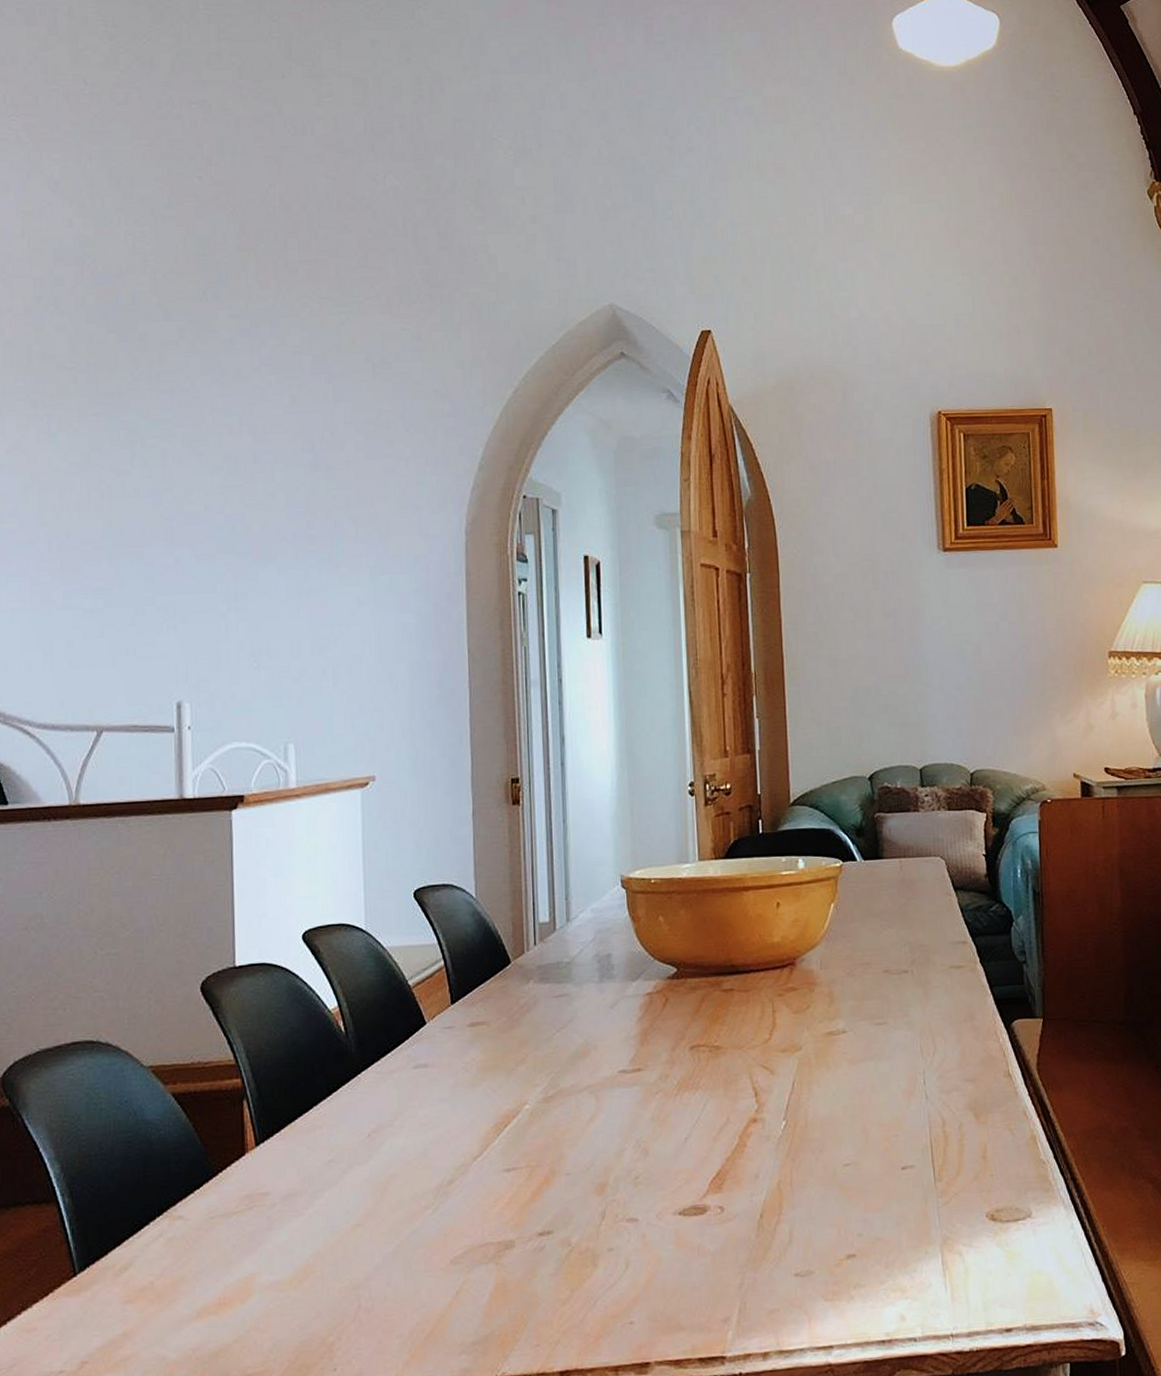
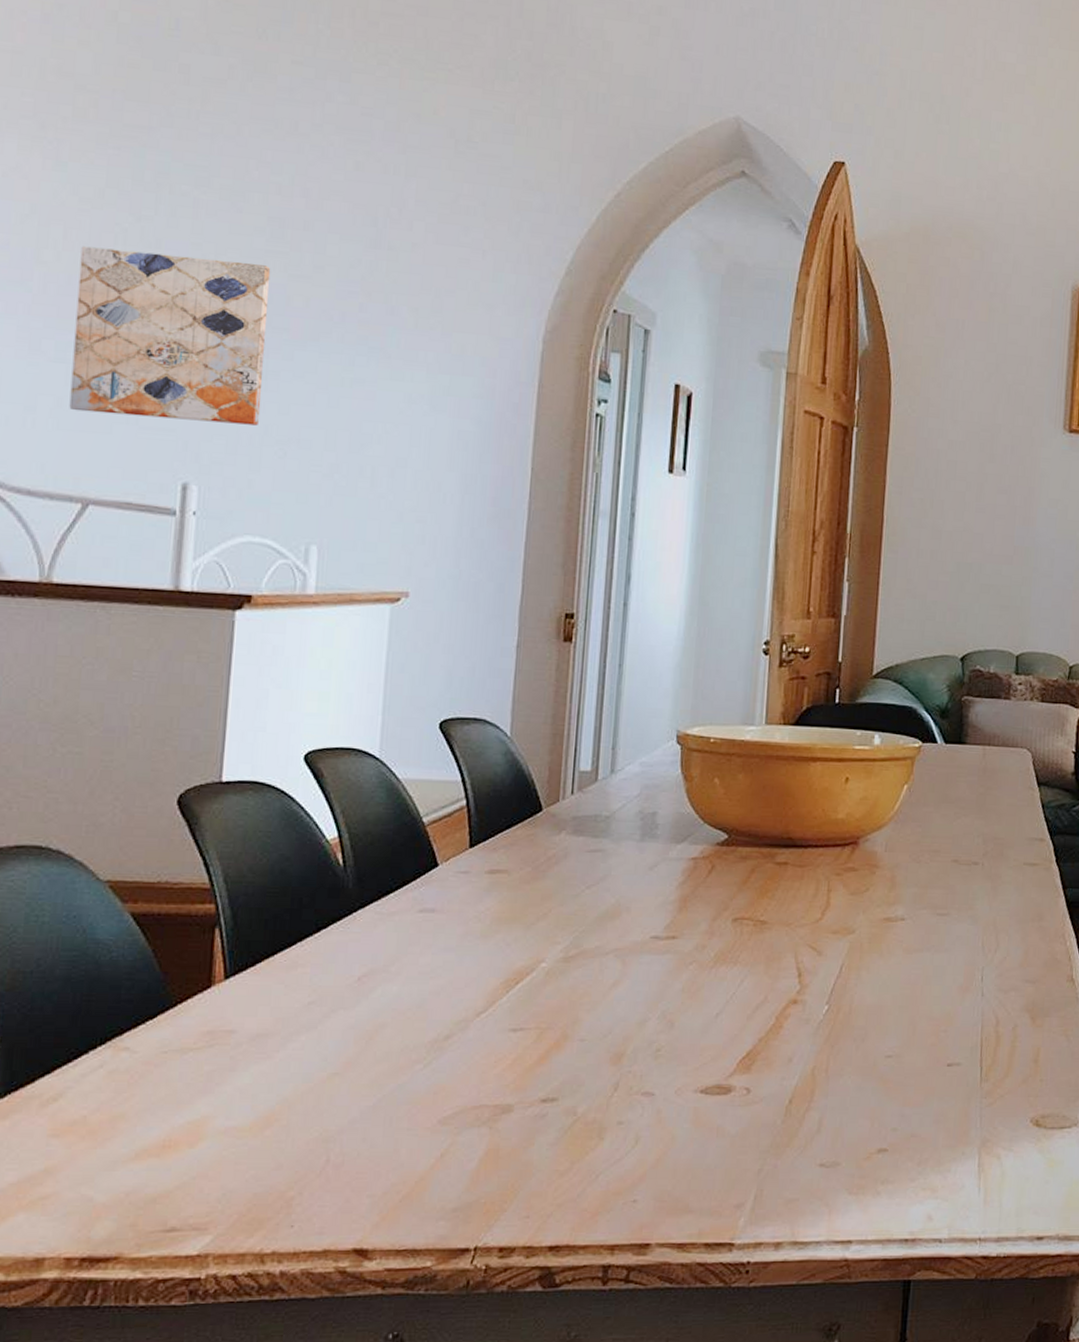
wall art: none [75,498,235,650] -> present [69,246,271,426]

